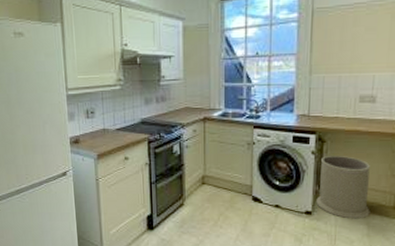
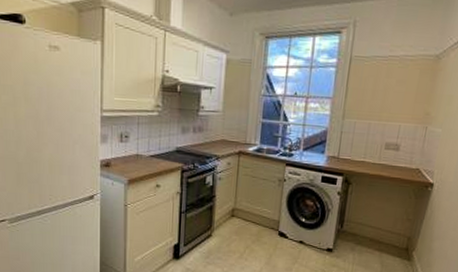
trash can: present [316,156,370,219] -> none [337,197,389,259]

